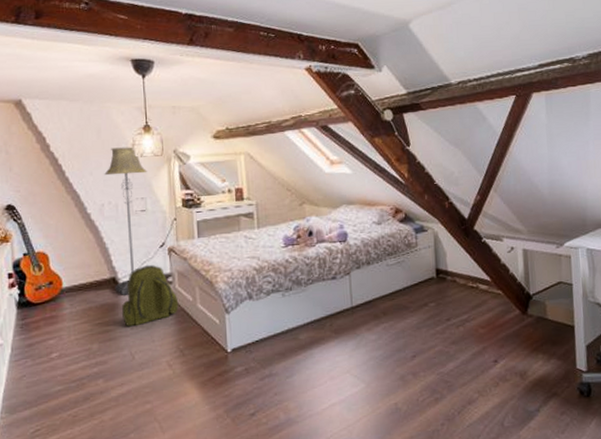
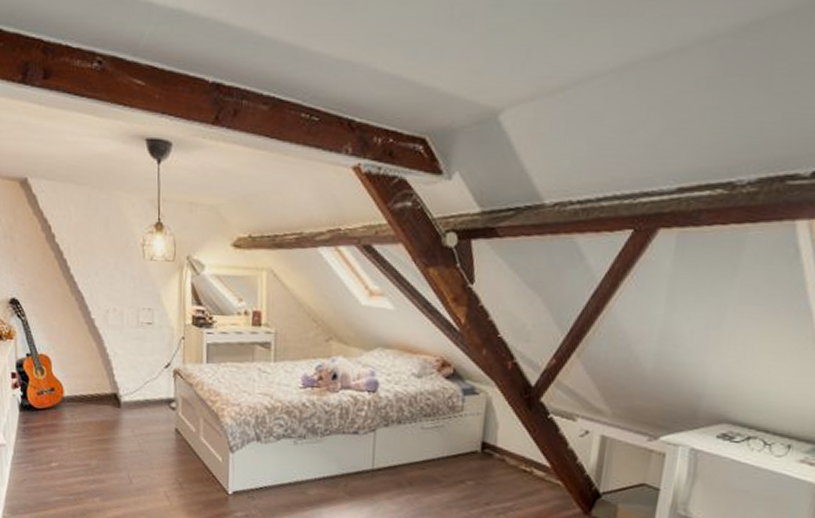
floor lamp: present [104,146,148,295] -> none [110,246,157,415]
backpack: present [121,265,179,327] -> none [121,385,181,449]

